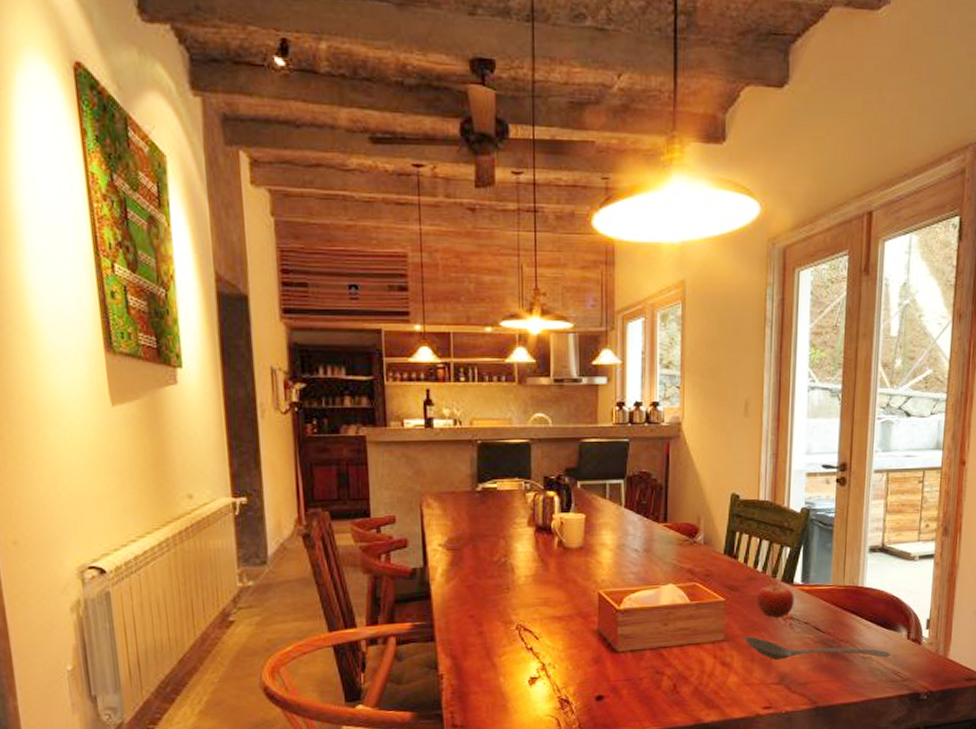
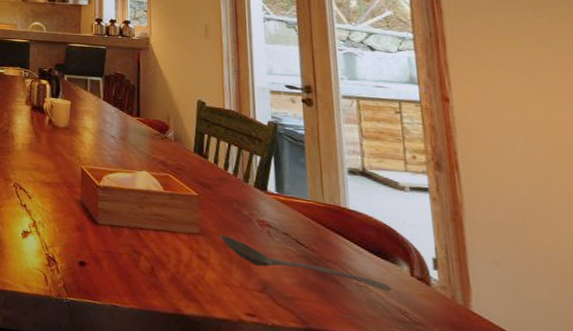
fruit: present [757,583,794,618] -> none [230,187,270,223]

